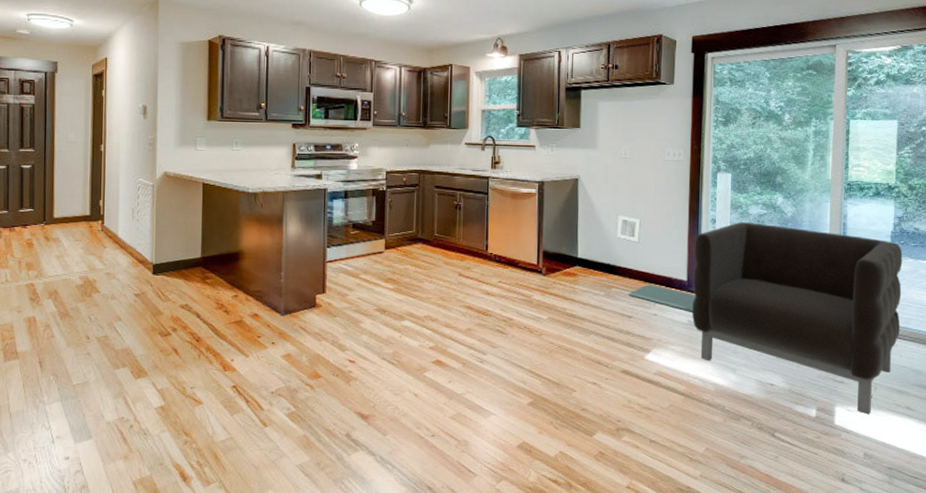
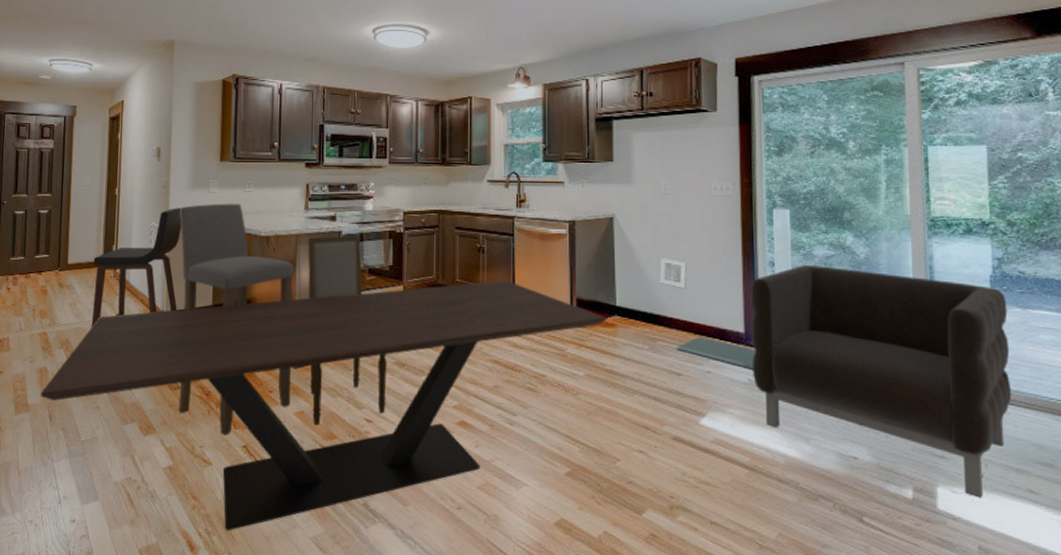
dining table: none [29,235,570,462] -> present [40,281,607,530]
bar stool: none [80,164,170,279] -> present [91,207,182,328]
bar stool: none [167,161,282,377] -> present [178,203,294,435]
dining chair: none [294,193,369,367] -> present [308,235,387,426]

